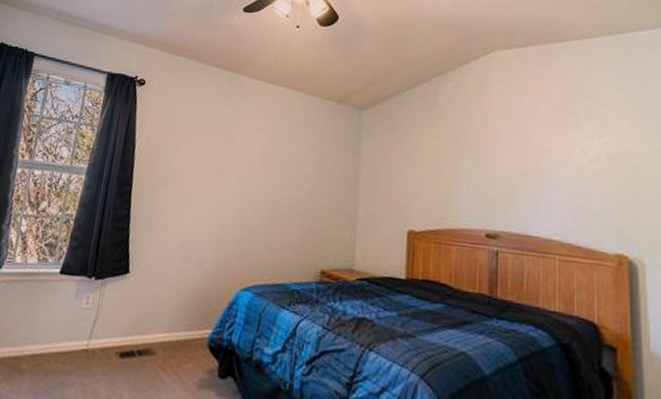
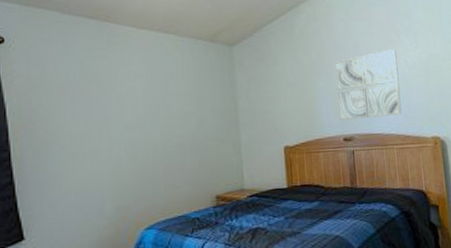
wall art: none [482,134,572,218] -> present [334,49,402,121]

